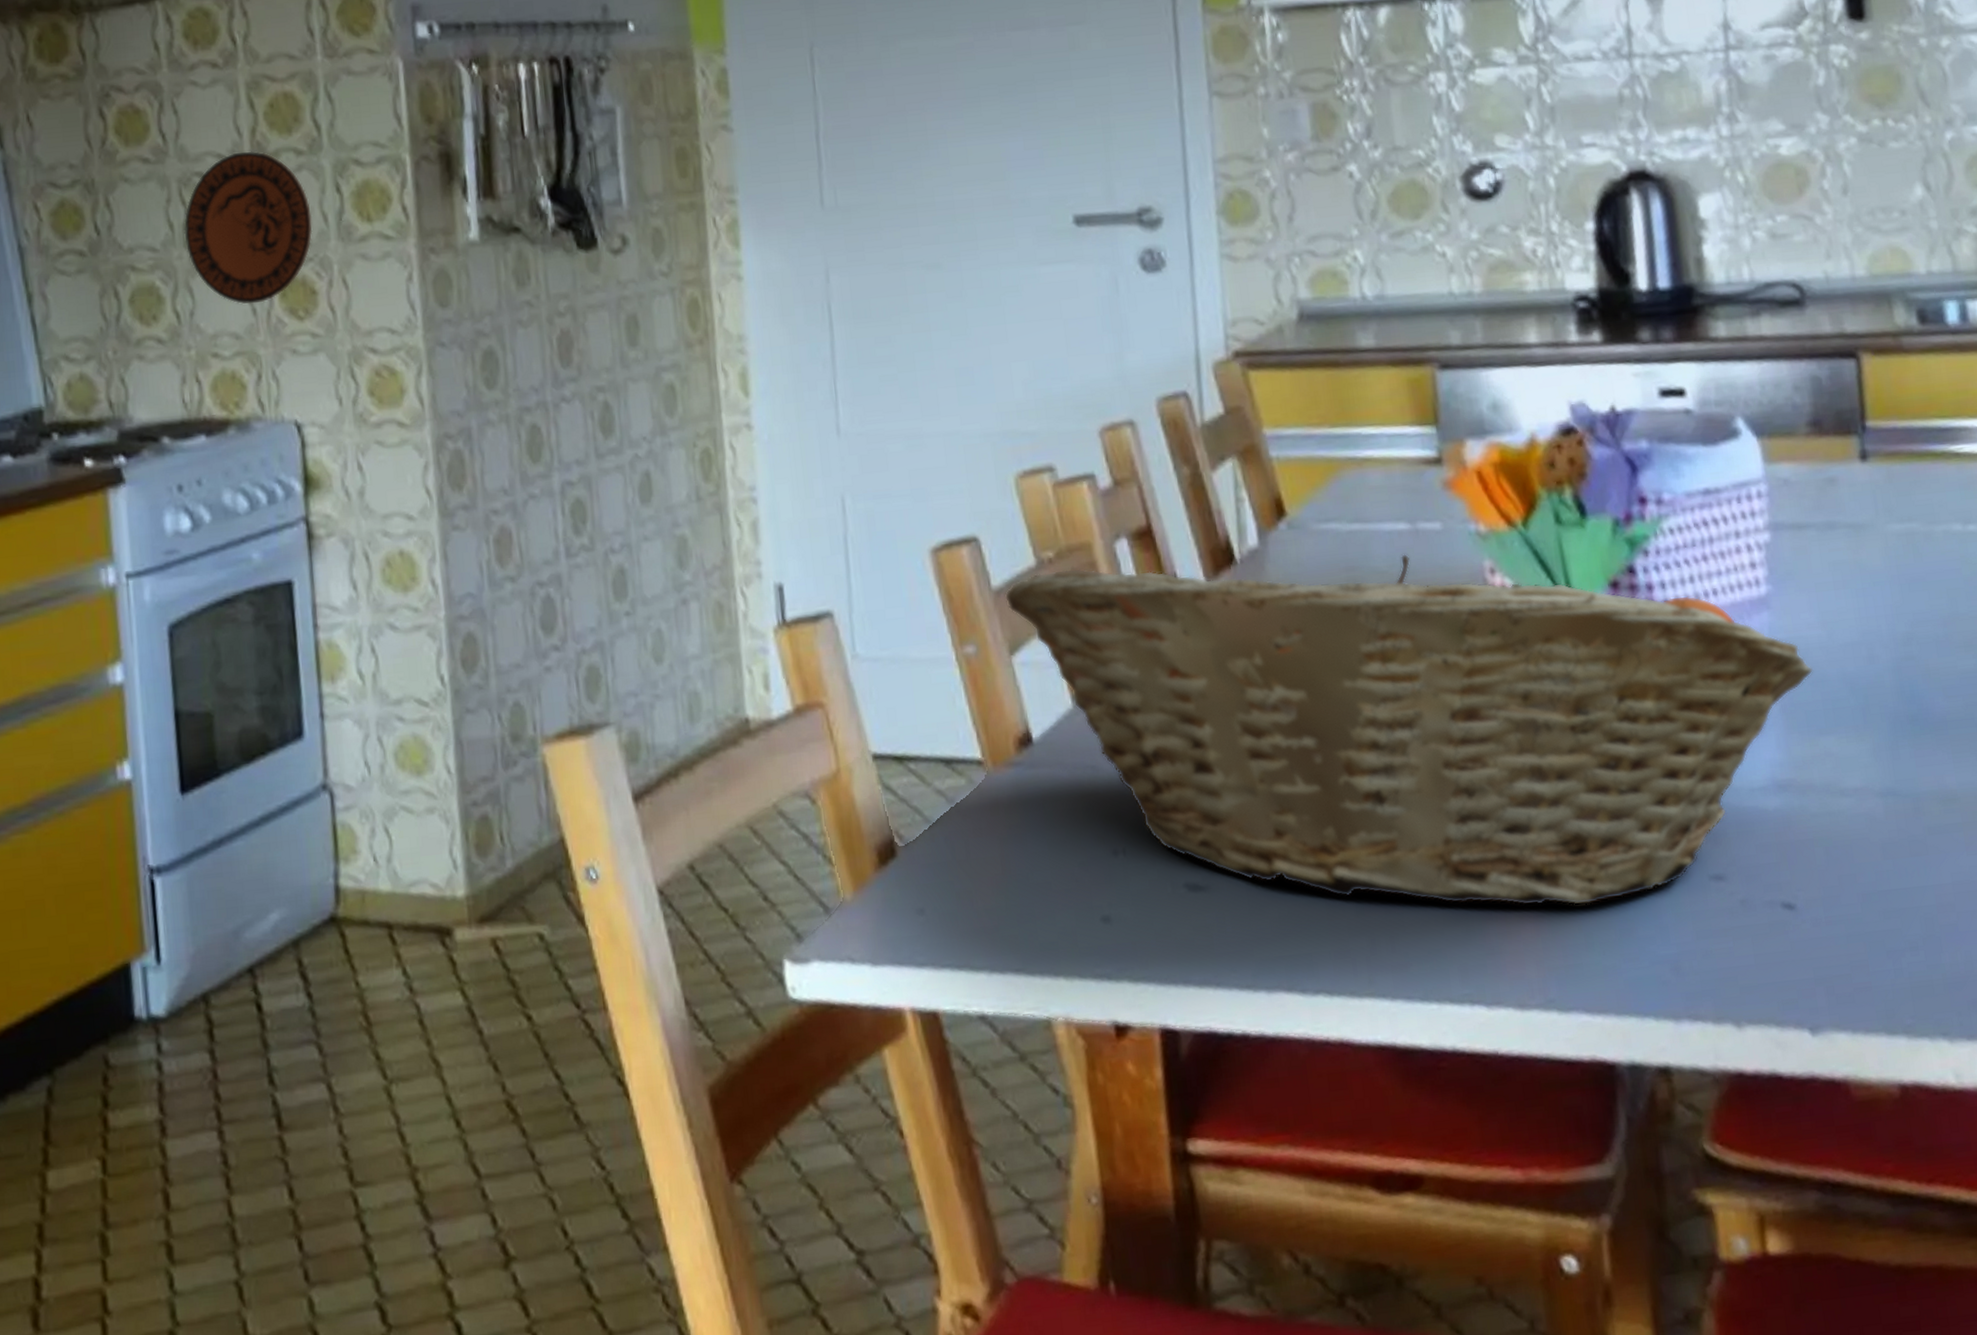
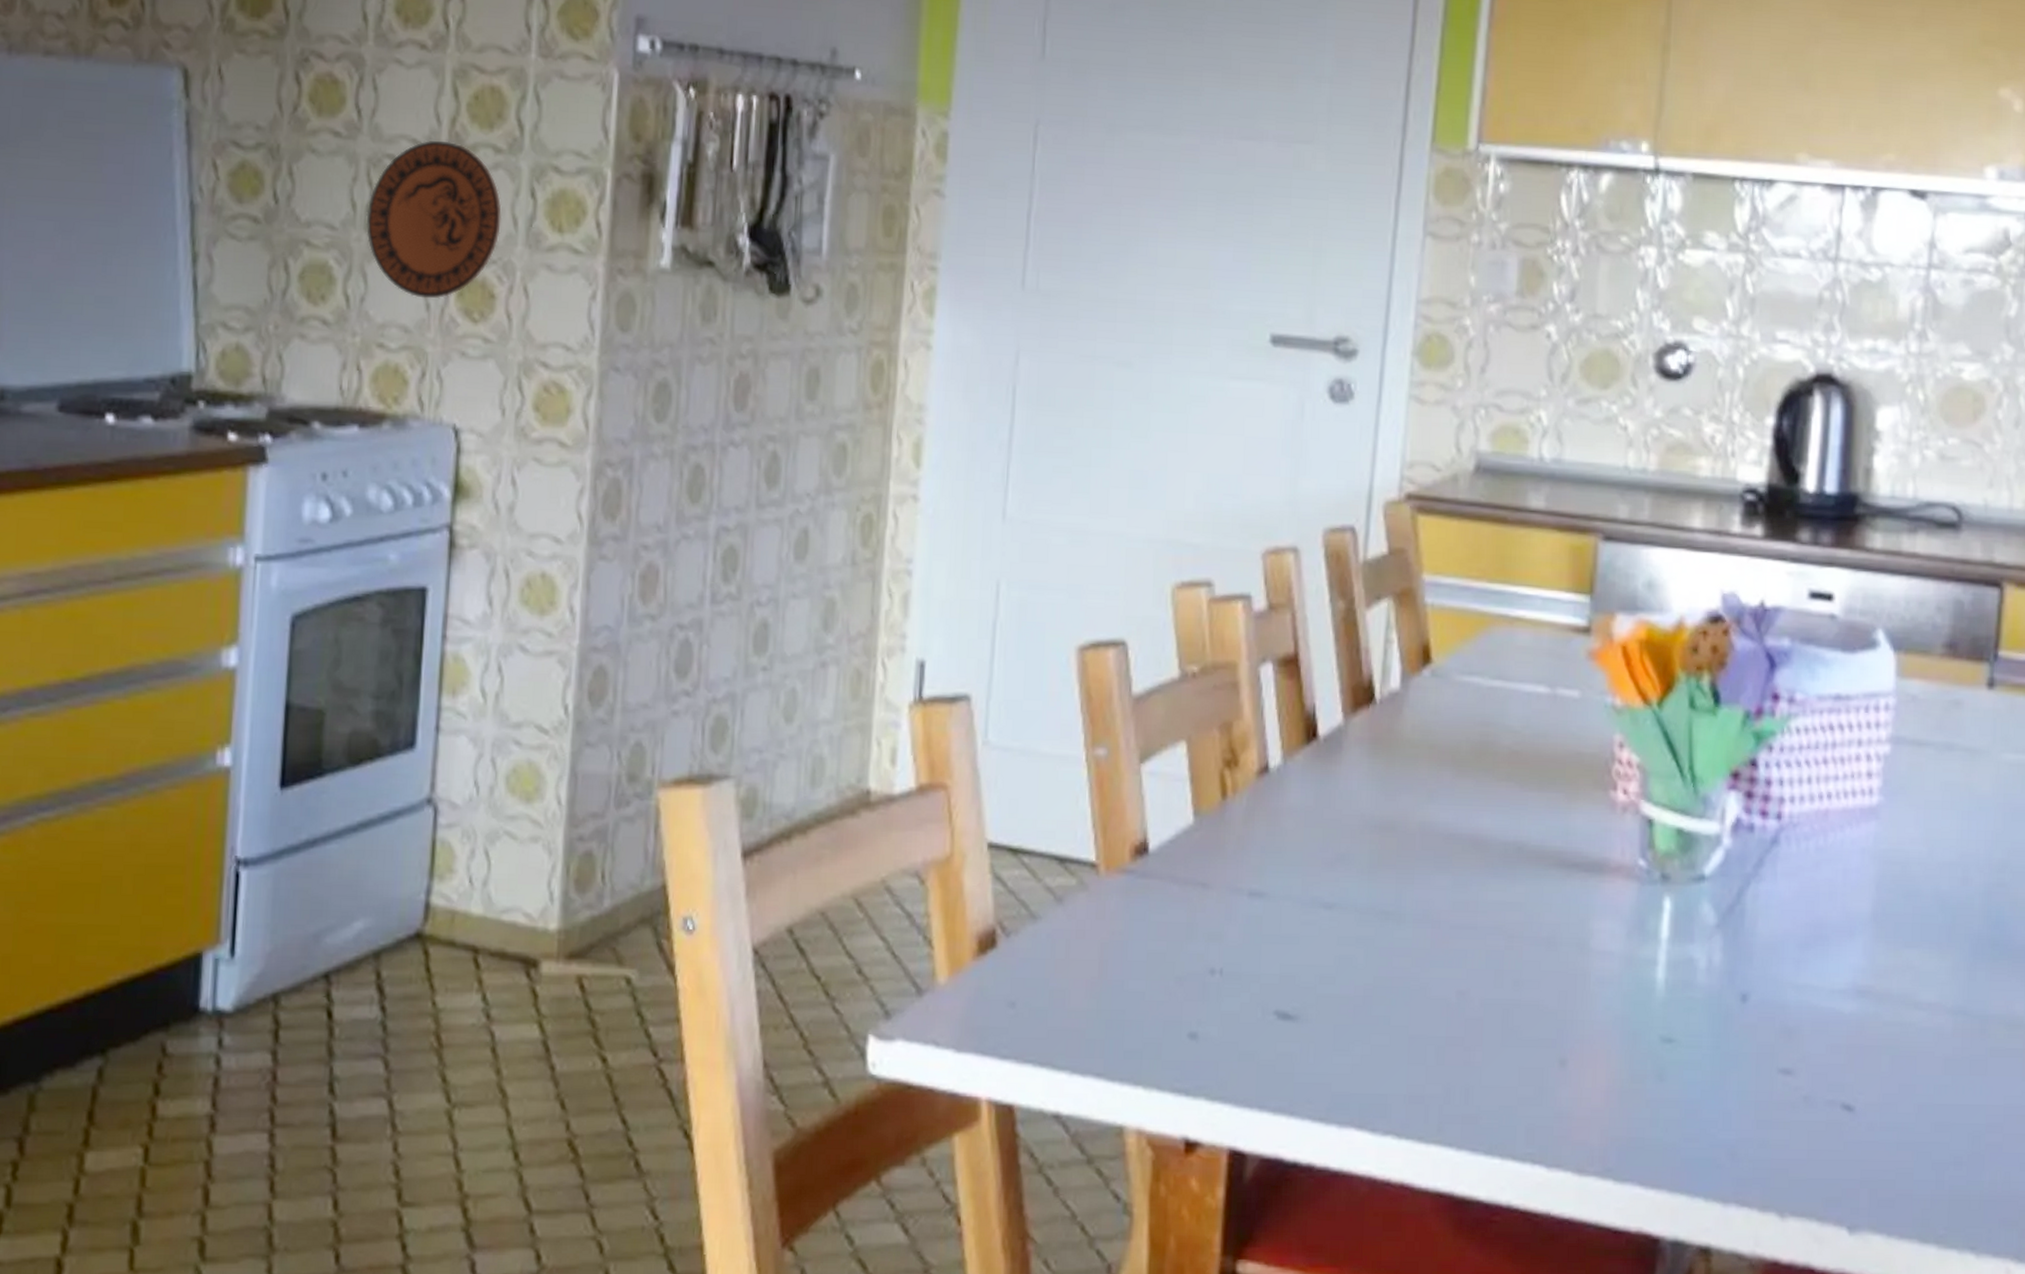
fruit basket: present [1004,554,1813,906] -> none [1143,685,1909,1082]

